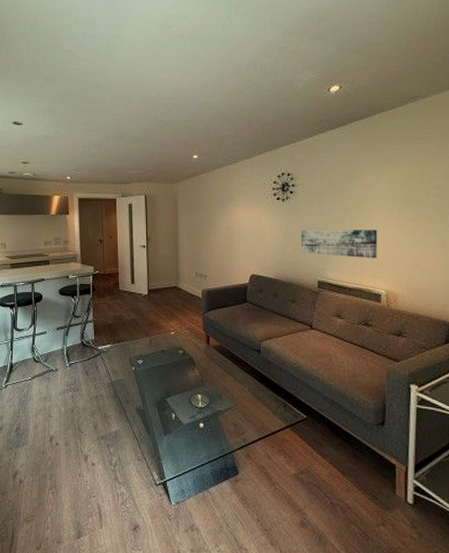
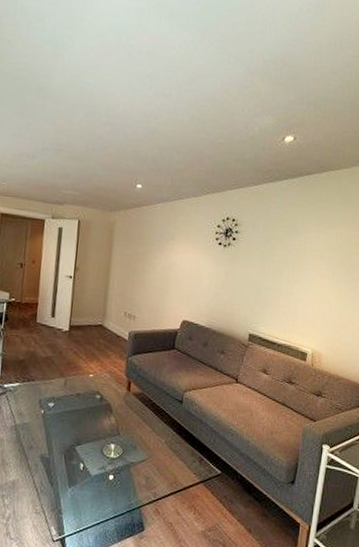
wall art: present [300,229,378,259] -> none [235,279,312,317]

